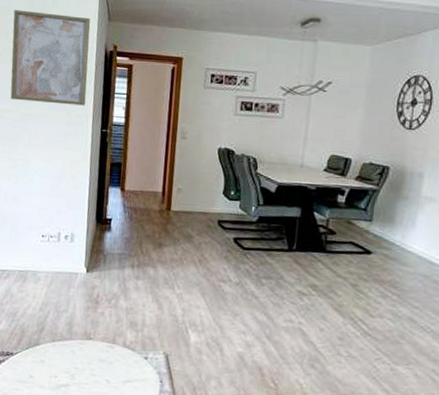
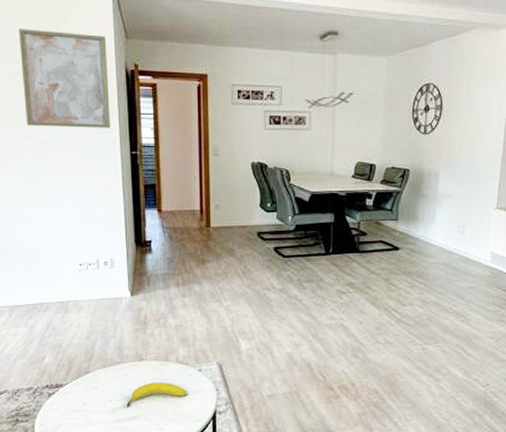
fruit: none [70,363,131,386] -> present [126,382,187,407]

